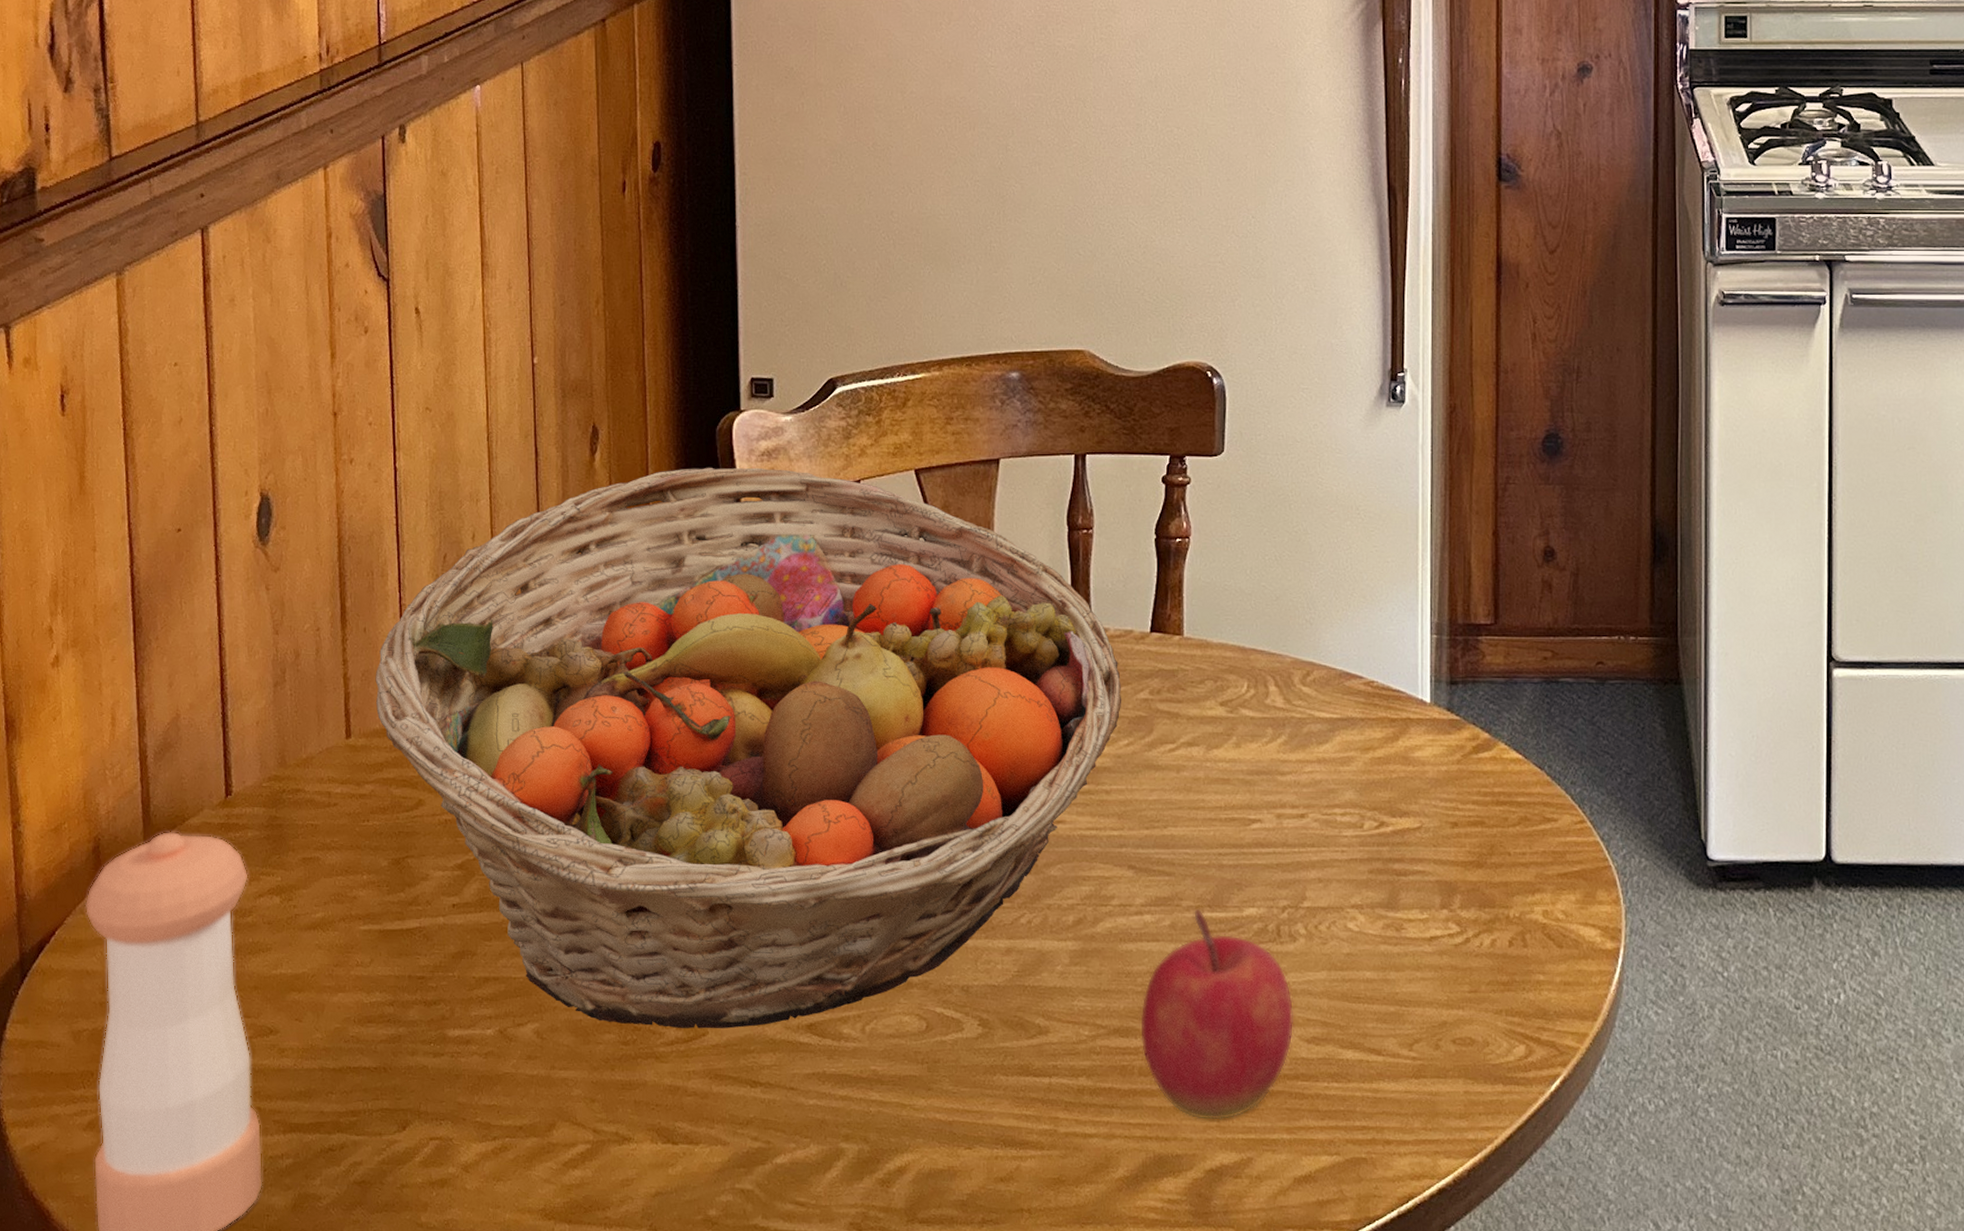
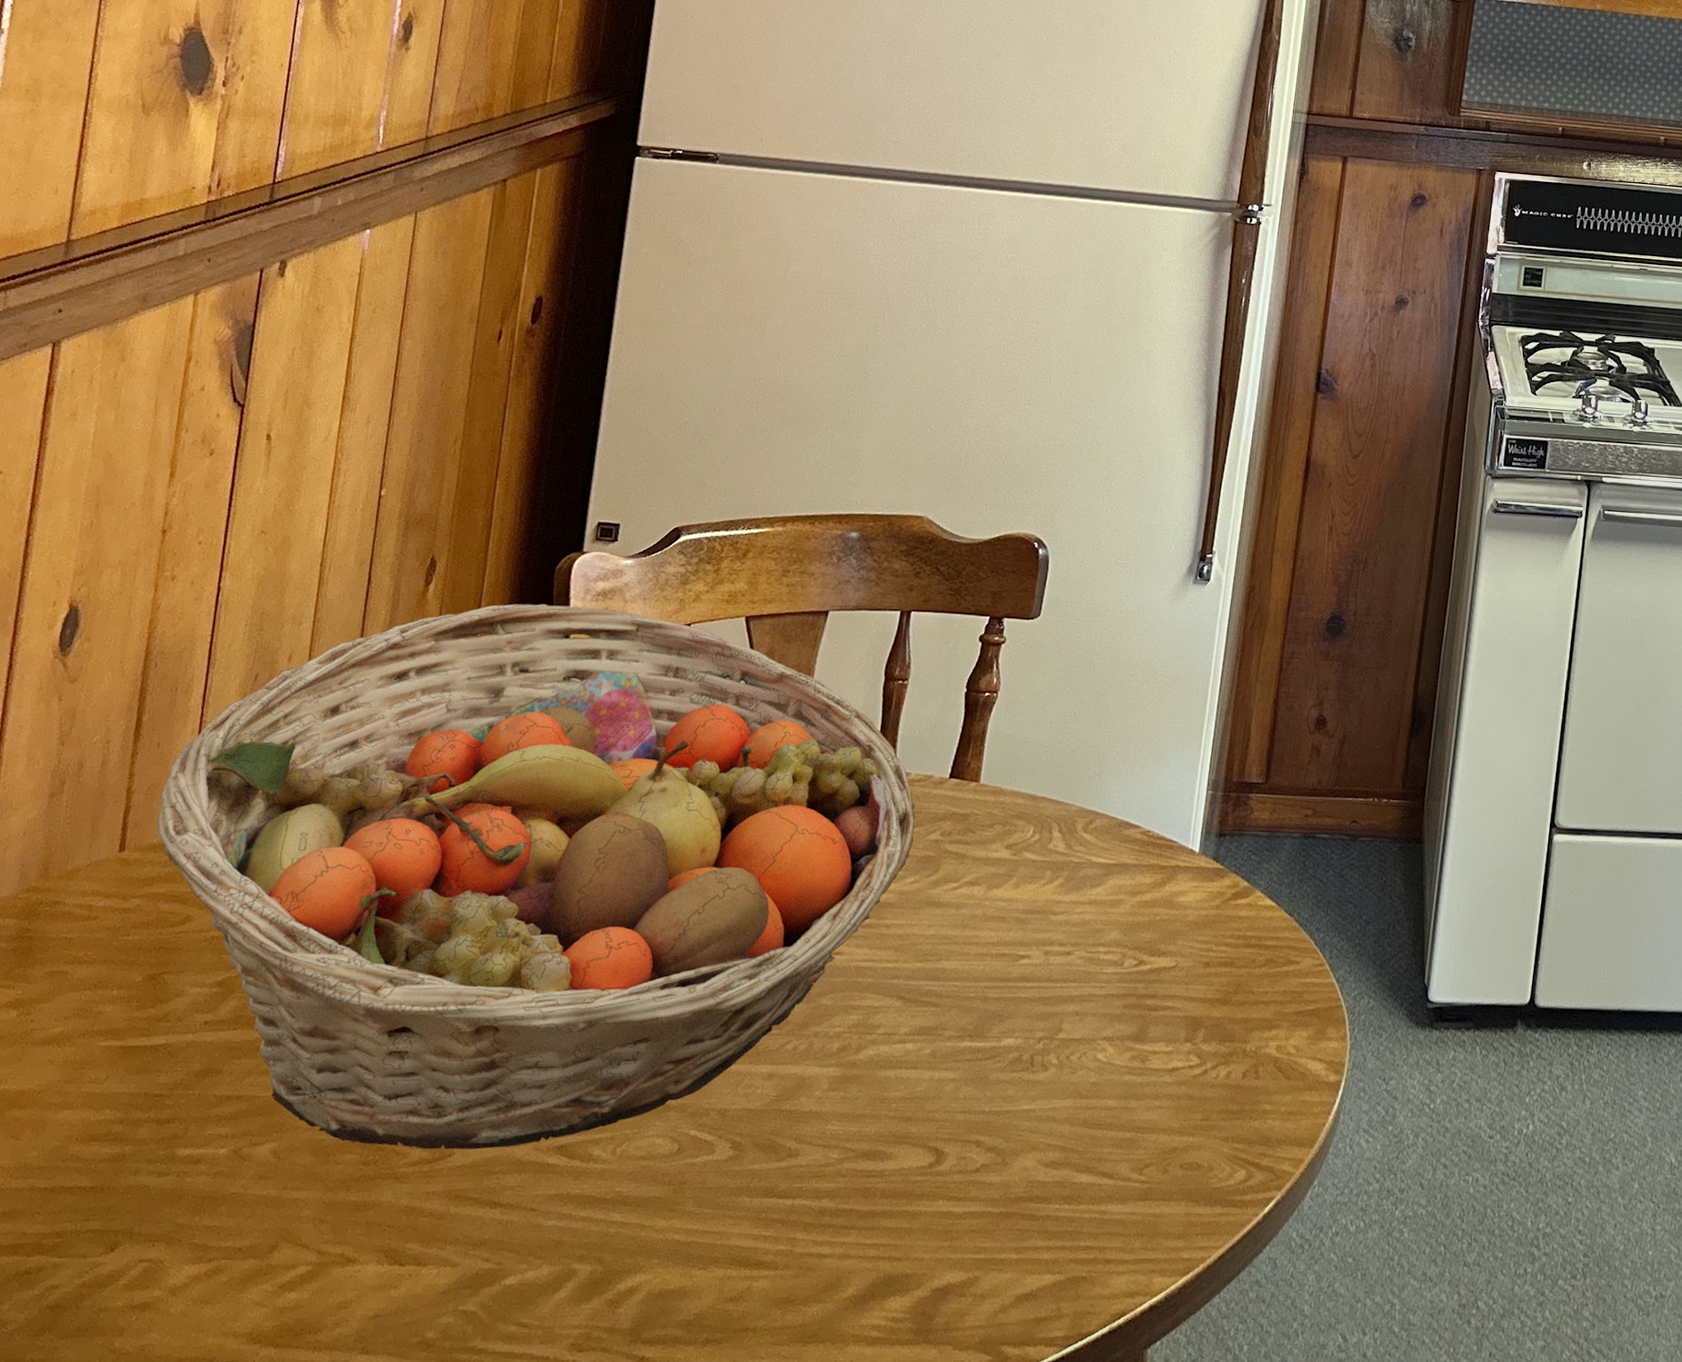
apple: present [1139,908,1294,1121] -> none [886,1038,1038,1242]

